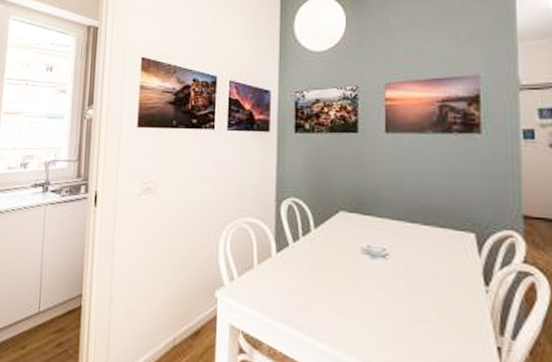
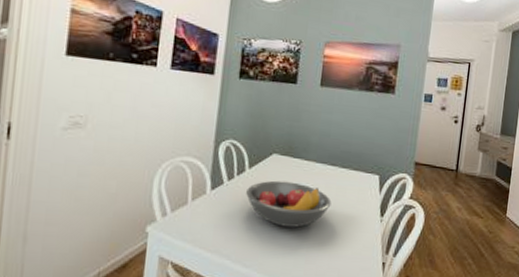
fruit bowl: none [314,241,416,297] -> present [246,180,332,228]

